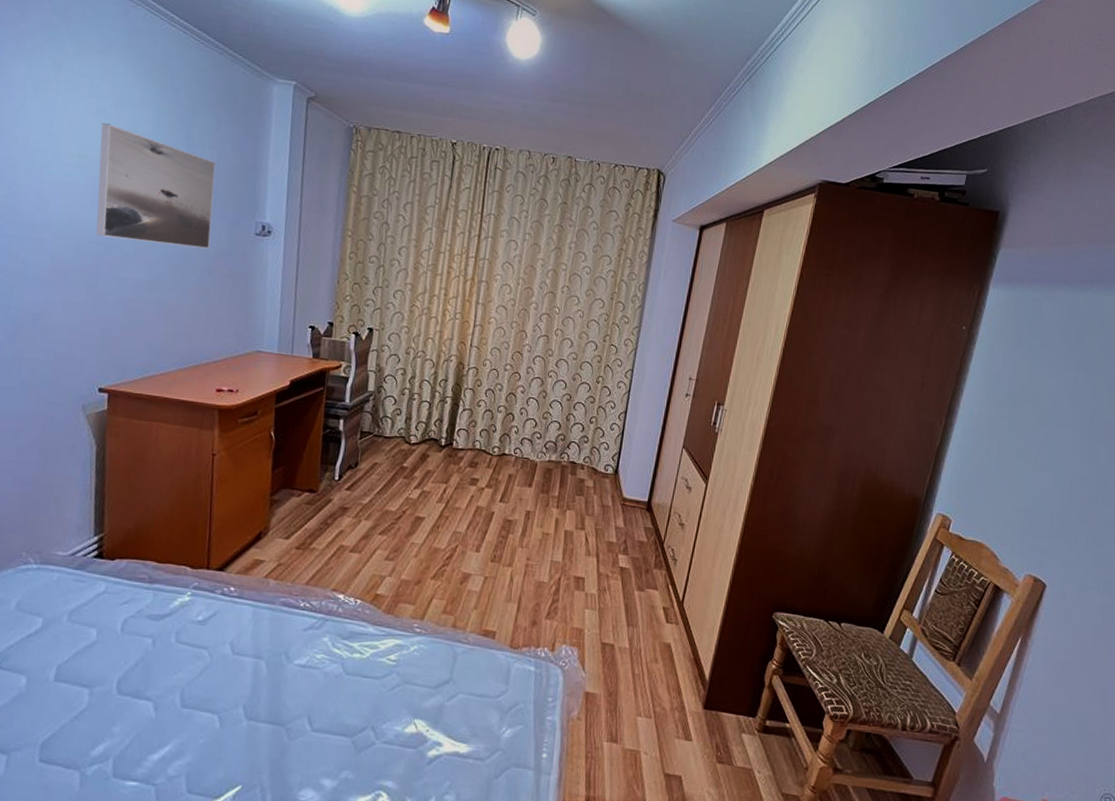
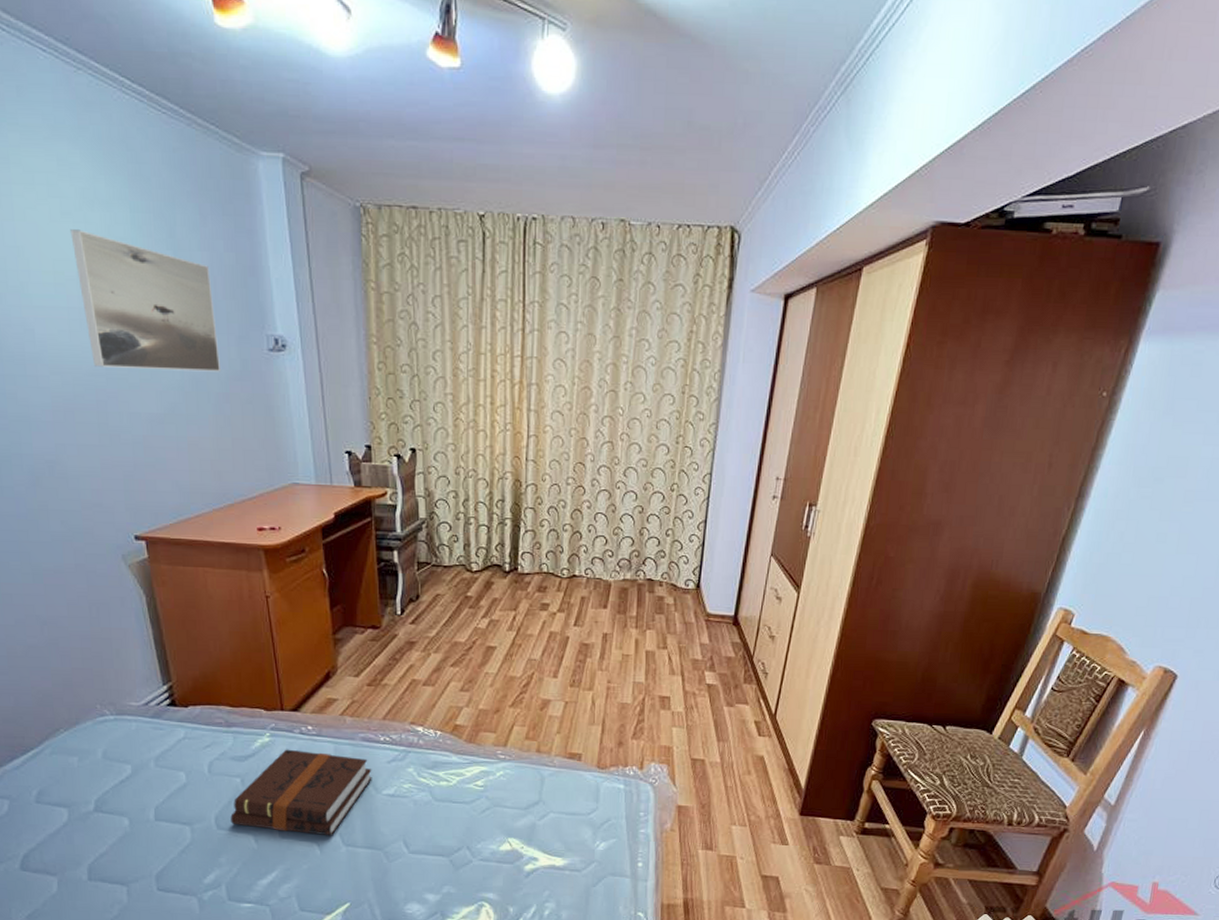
hardback book: none [133,610,288,708] -> present [230,749,372,836]

